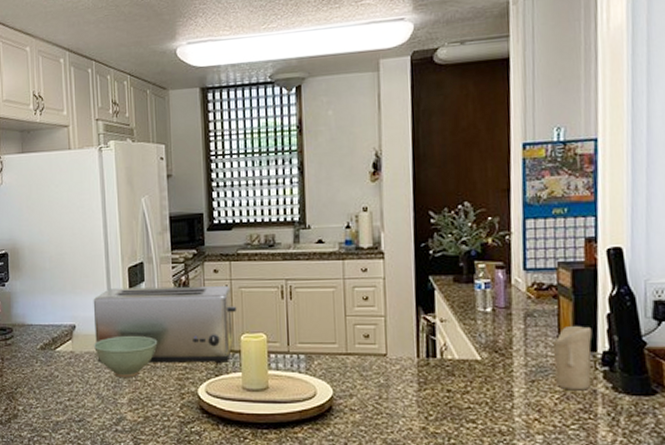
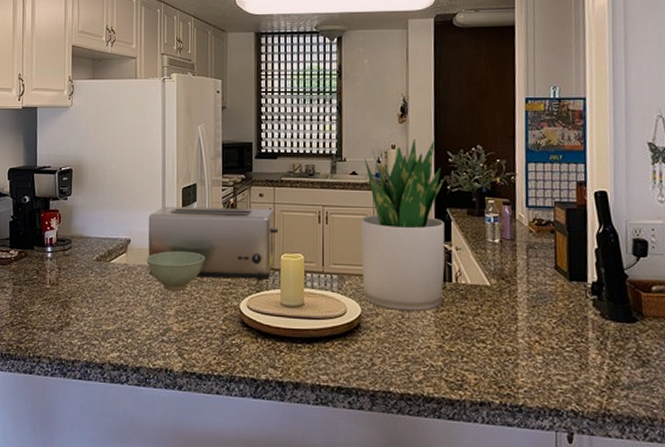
planter: none [329,198,429,390] -> present [361,139,447,311]
candle: present [552,326,593,391] -> none [550,258,584,317]

